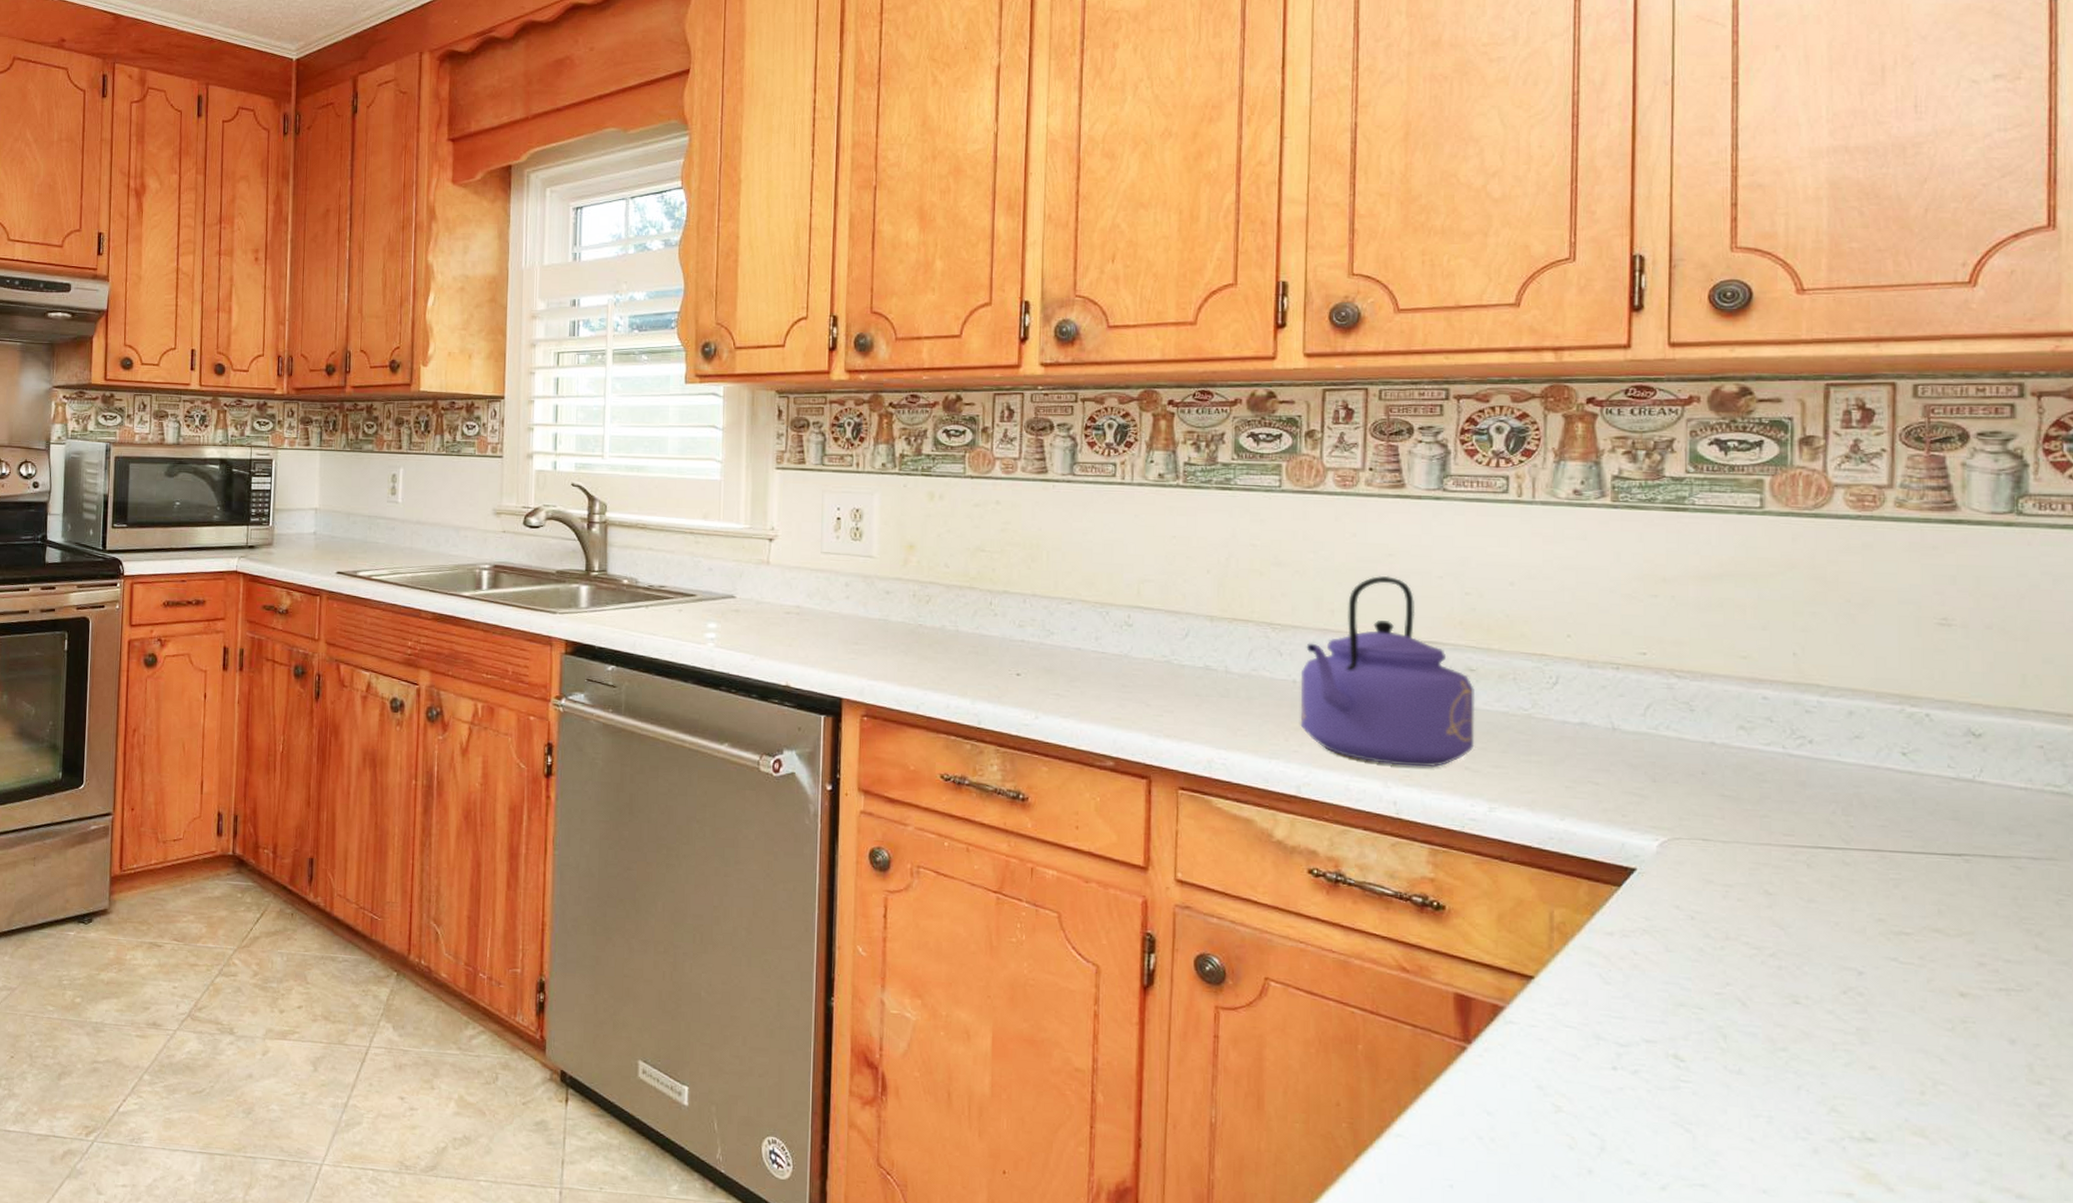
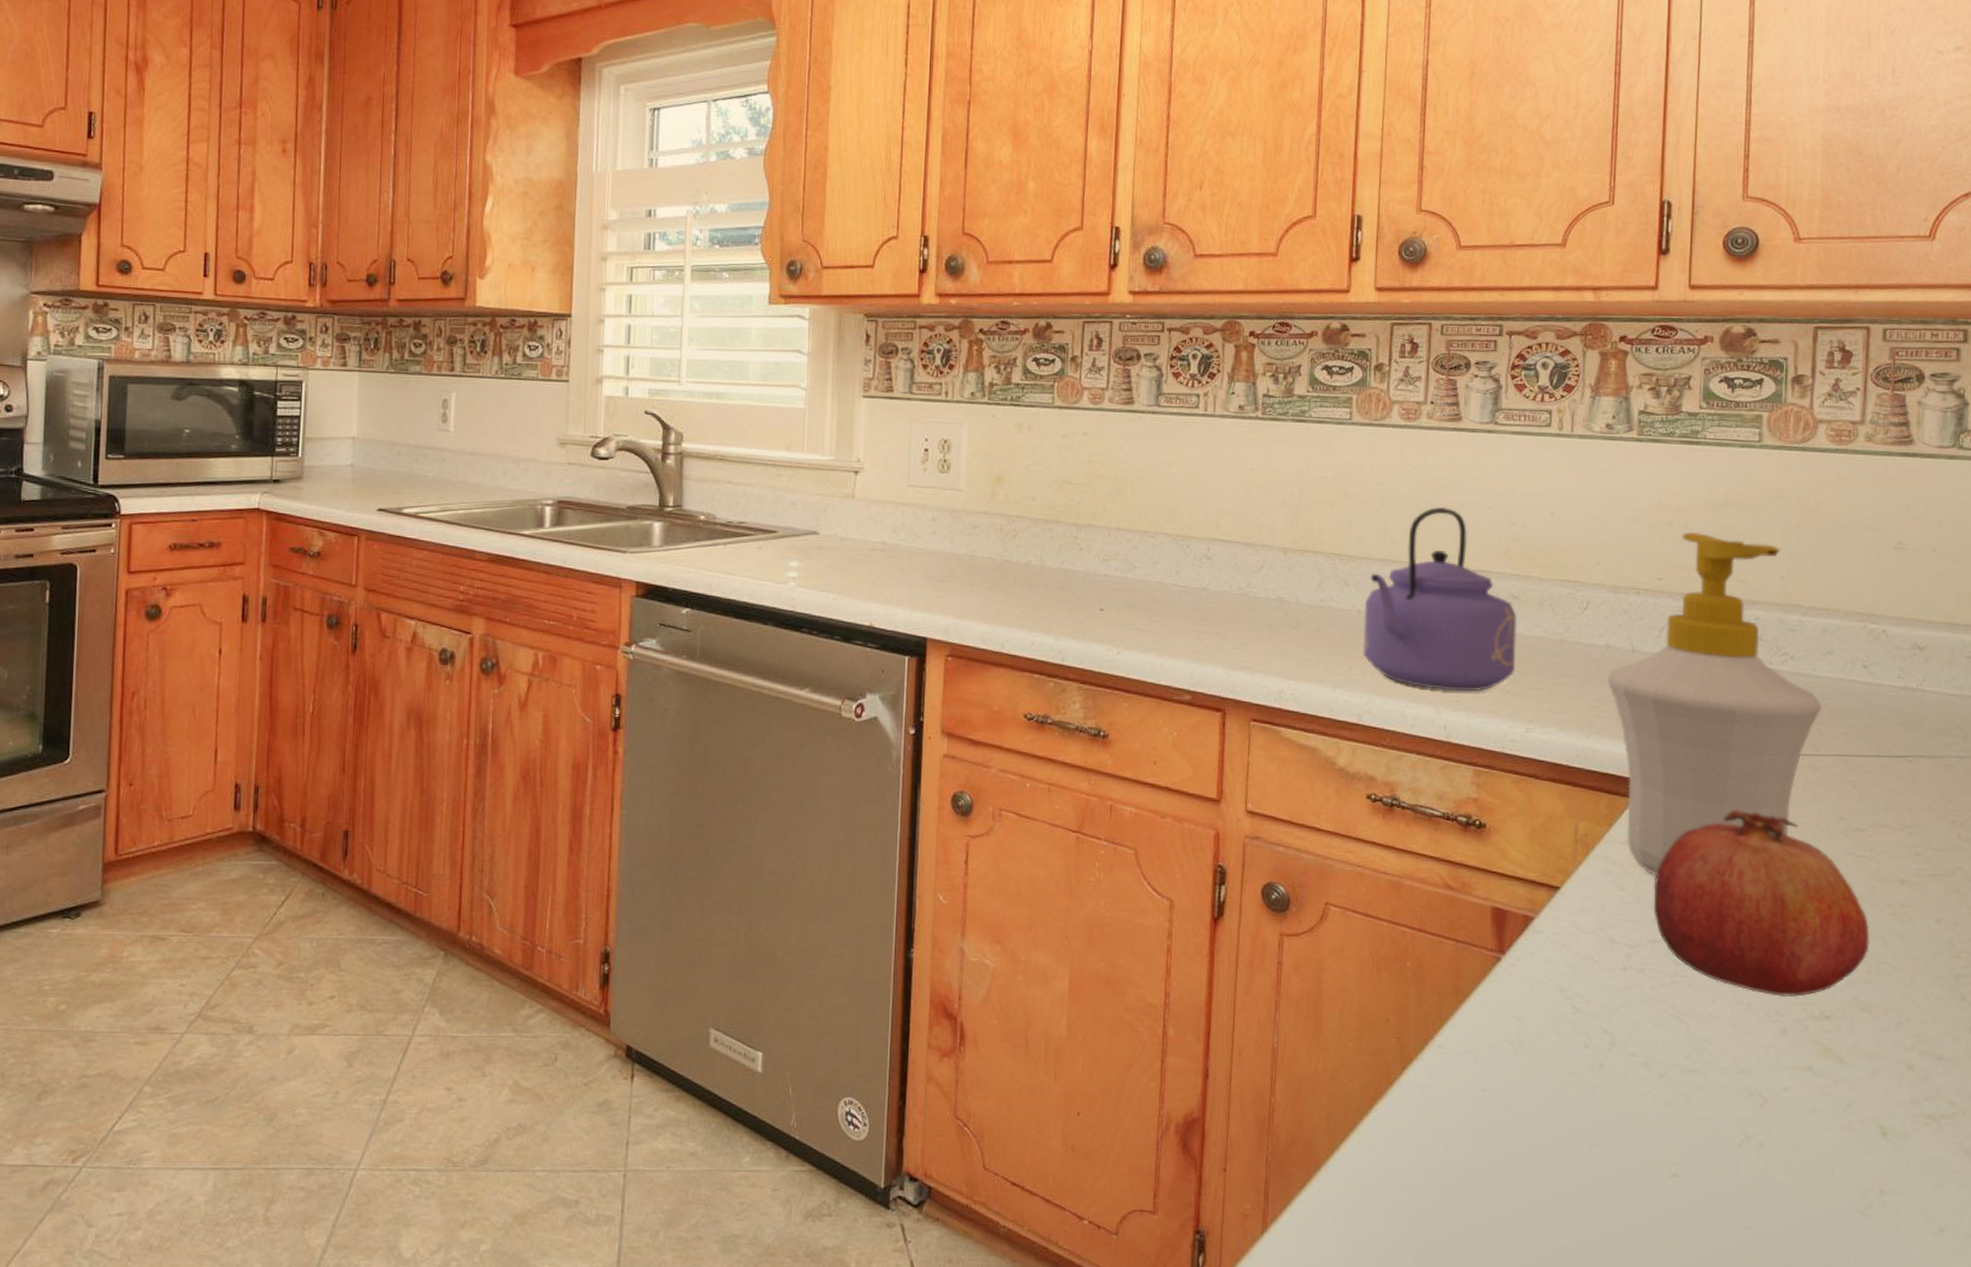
soap bottle: none [1583,605,1850,971] -> present [1607,532,1822,876]
fruit: none [1647,904,1922,1114] -> present [1653,810,1870,997]

